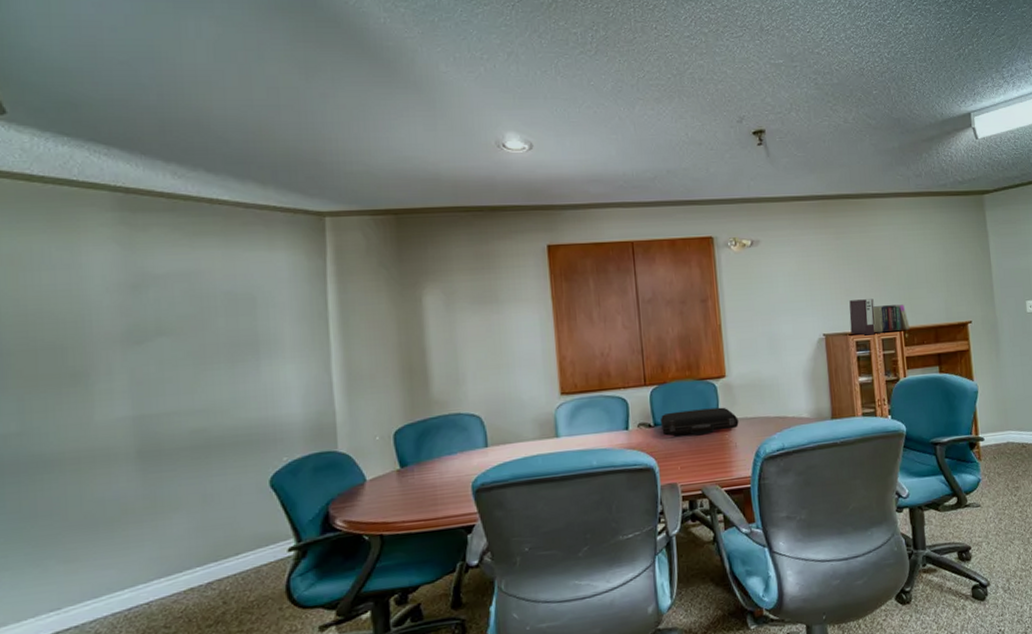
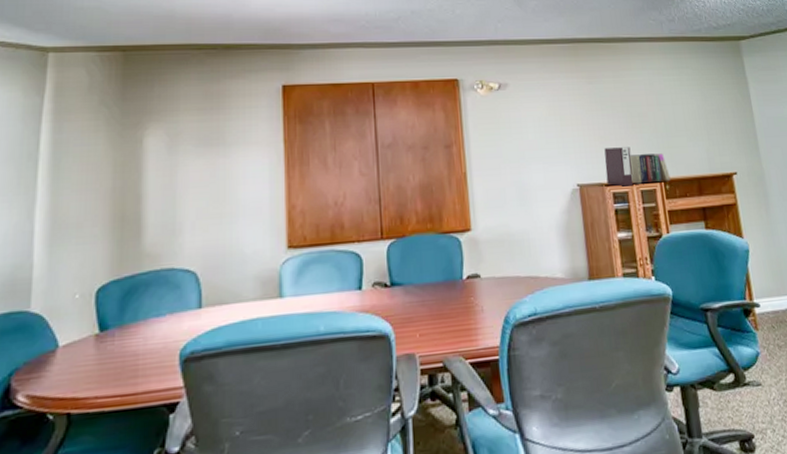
briefcase: present [660,407,739,436] -> none [397,264,486,298]

